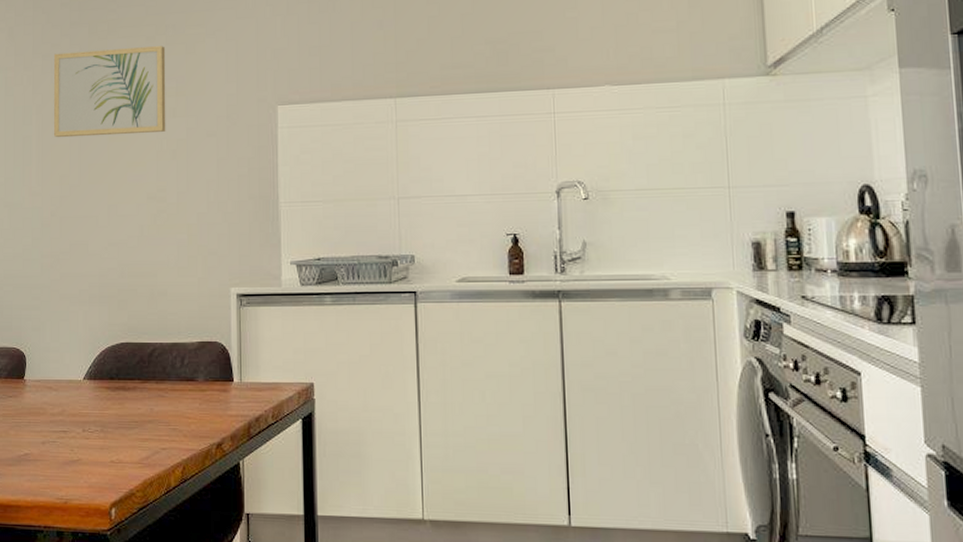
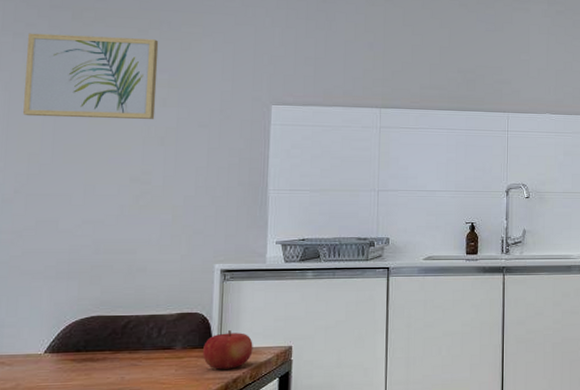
fruit: none [223,362,274,406] -> present [202,330,253,369]

